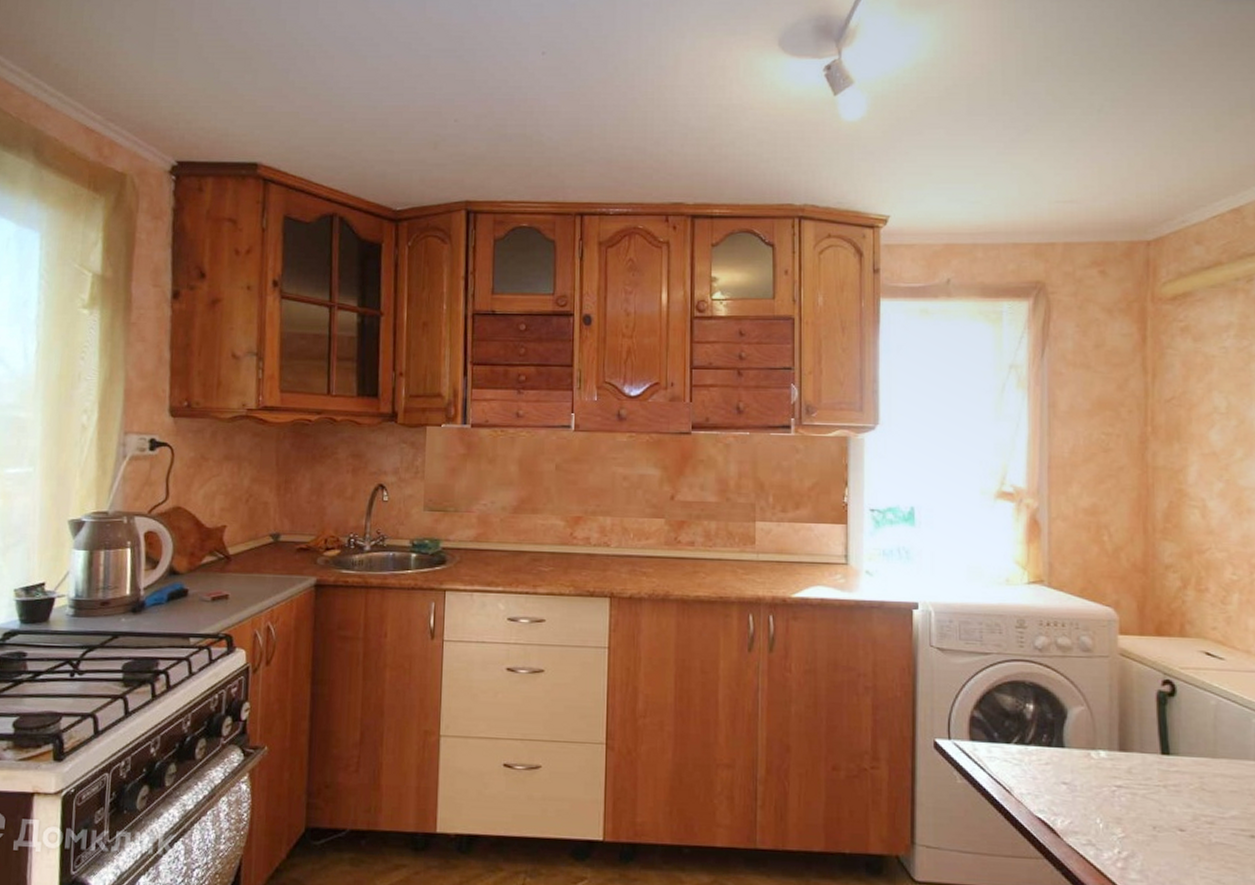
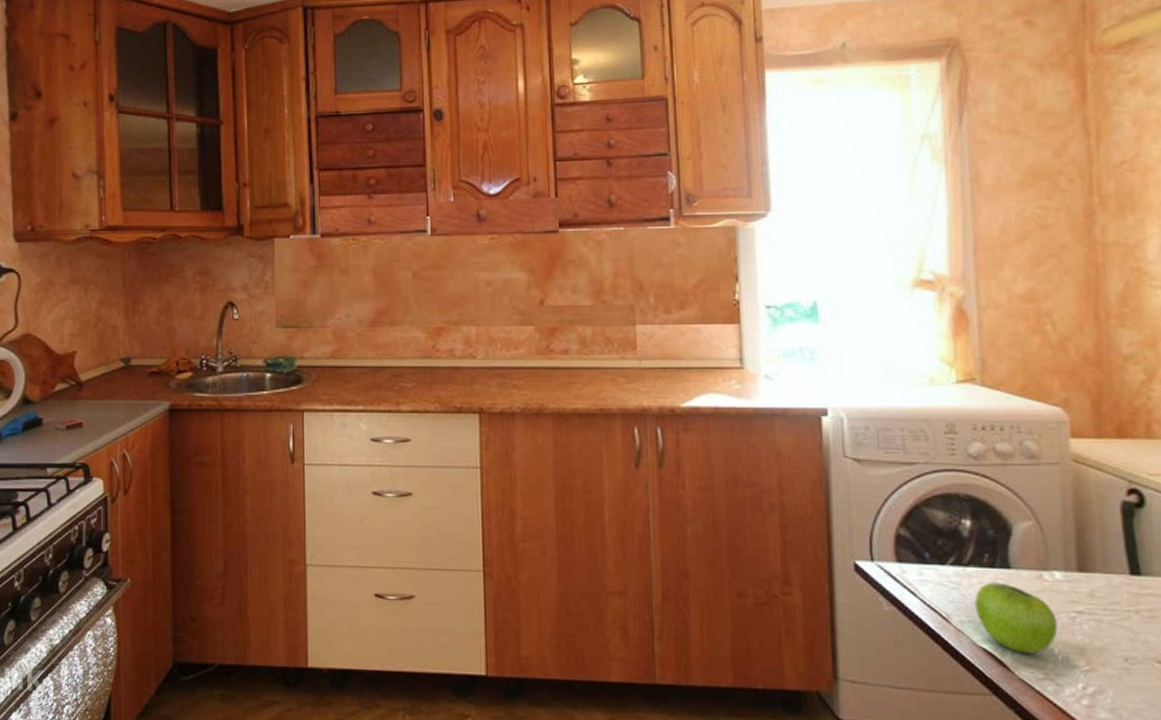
fruit: none [1033,759,1101,823] -> present [974,582,1059,654]

